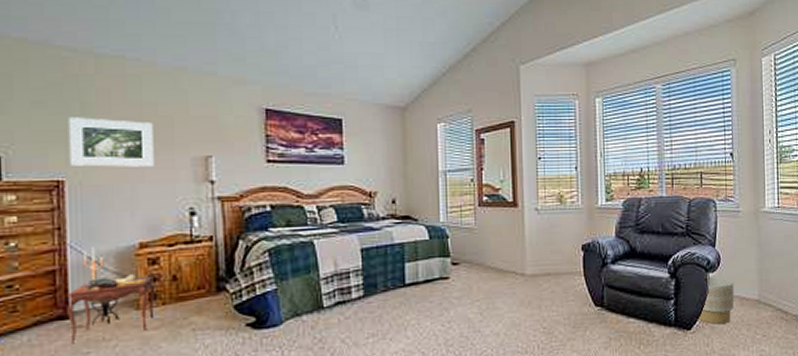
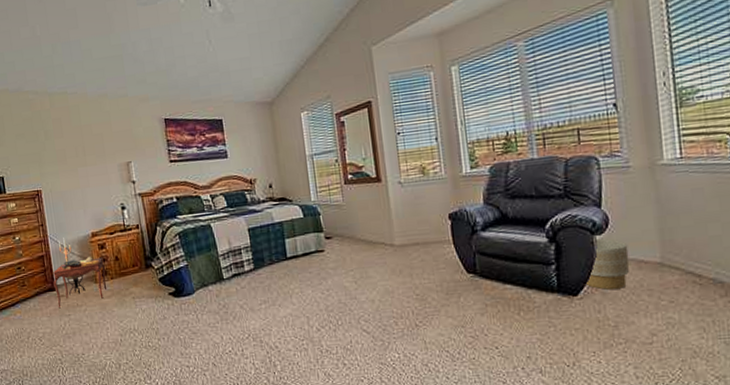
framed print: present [68,117,154,167] -> none [38,140,94,179]

